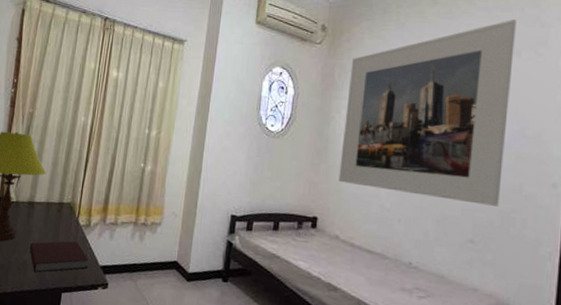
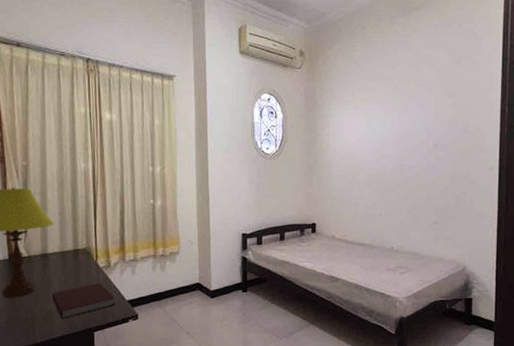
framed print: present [338,20,516,206] -> none [329,34,456,192]

